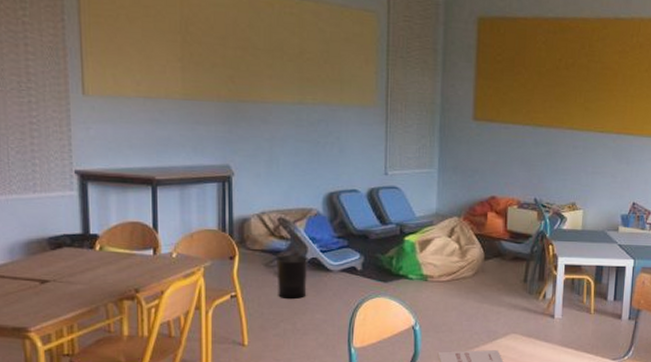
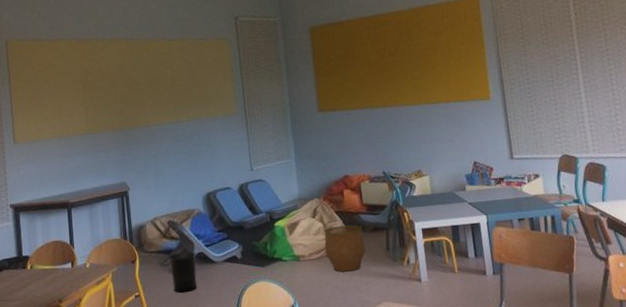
basket: none [457,249,502,299] -> present [323,224,366,272]

